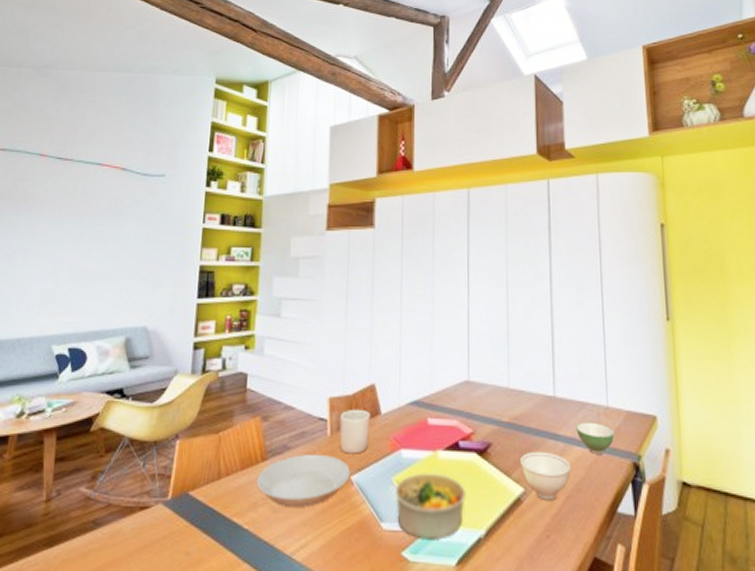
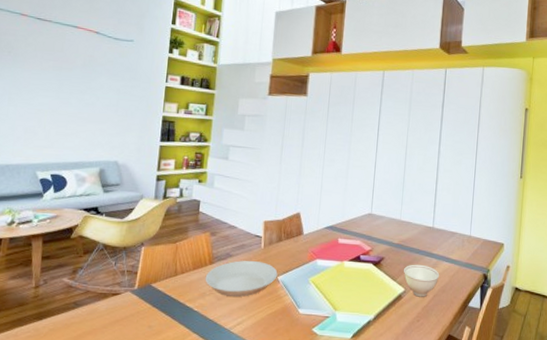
mug: present [339,409,371,454] -> none [270,230,296,262]
bowl: present [394,473,465,541] -> none [310,276,362,322]
bowl: present [575,421,615,454] -> none [445,245,473,268]

